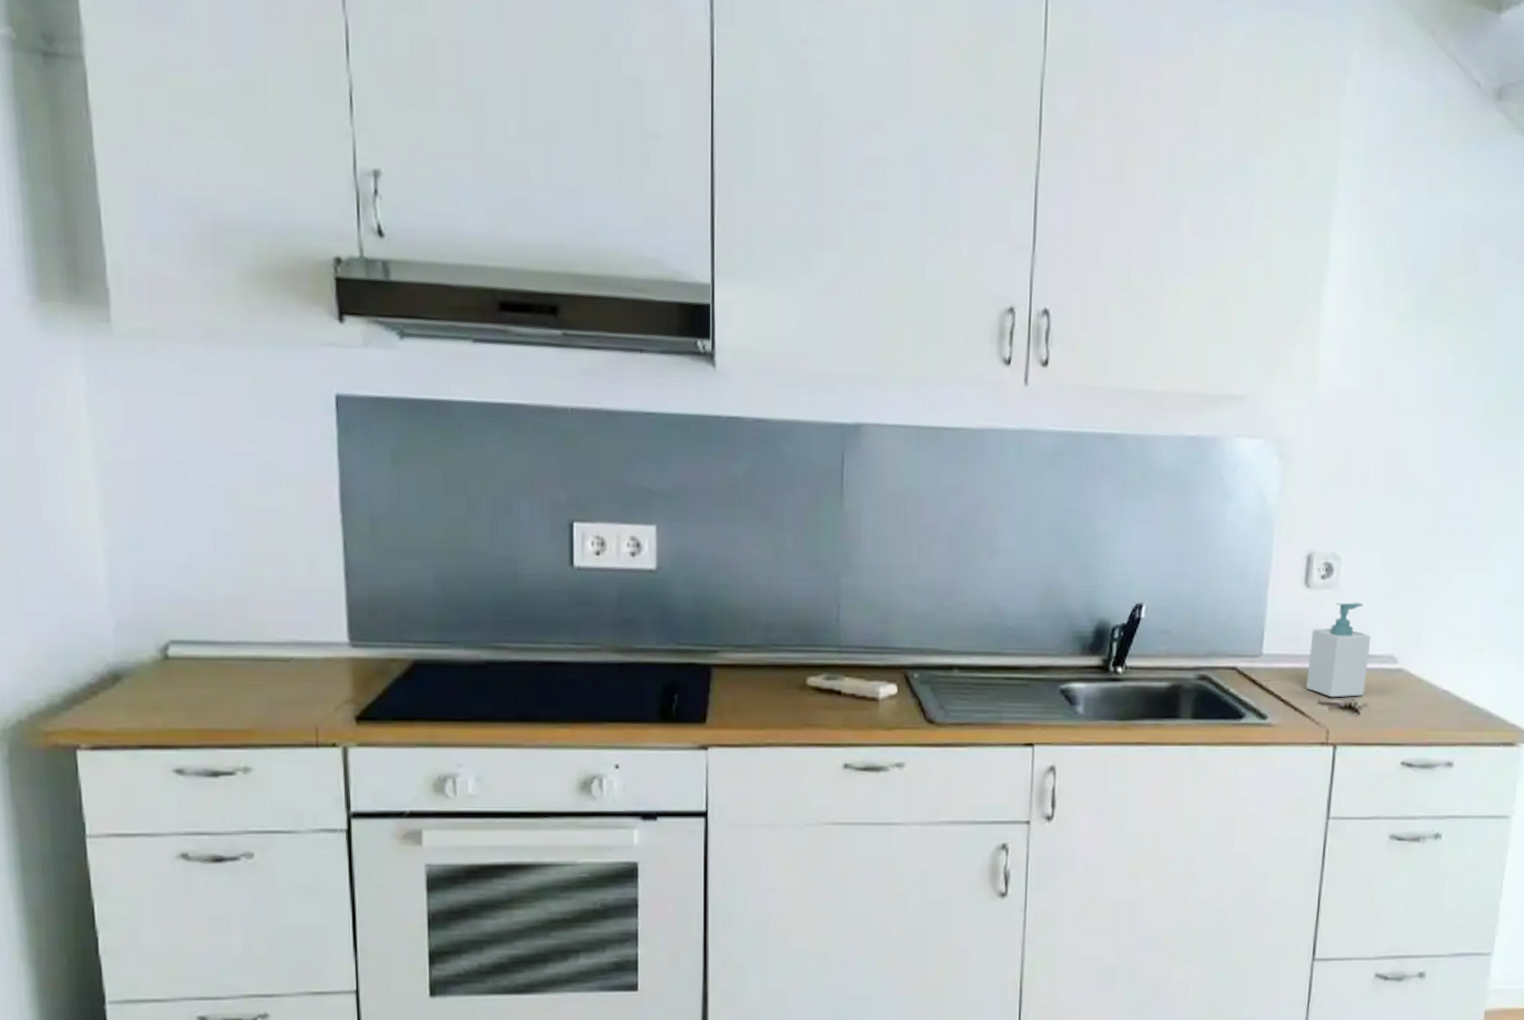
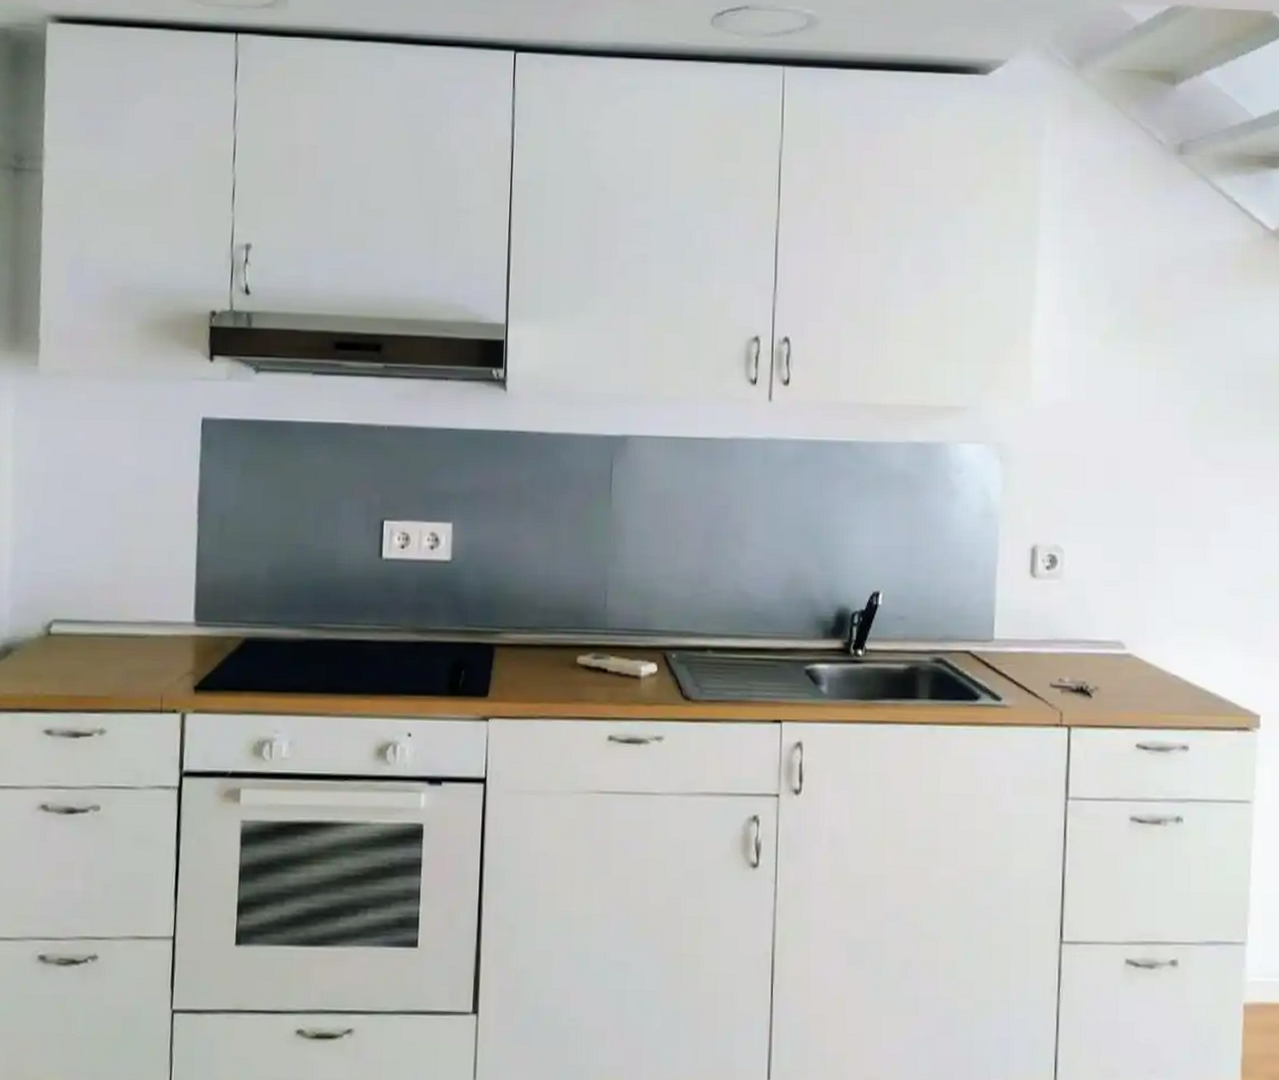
soap bottle: present [1306,602,1371,698] -> none [1038,591,1098,681]

